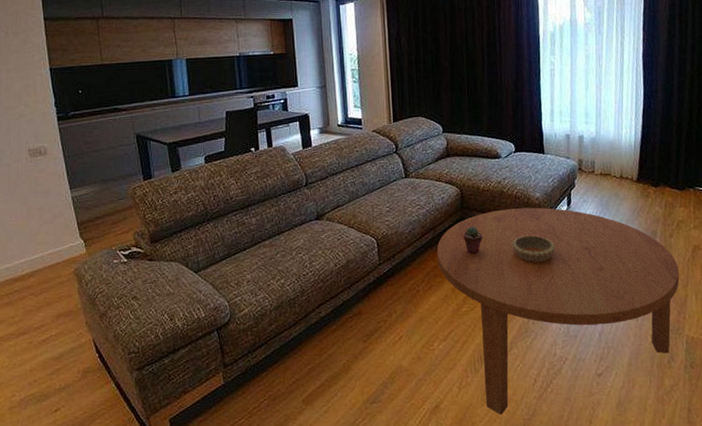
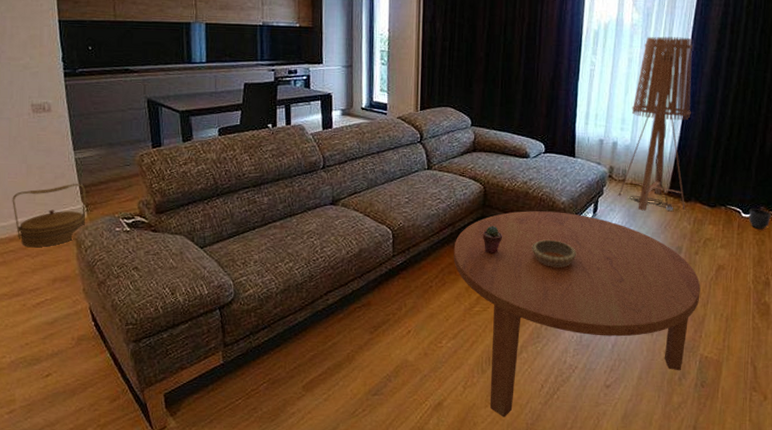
basket: none [14,220,85,286] -> present [12,183,86,248]
floor lamp: none [589,31,655,200] -> present [618,36,692,211]

